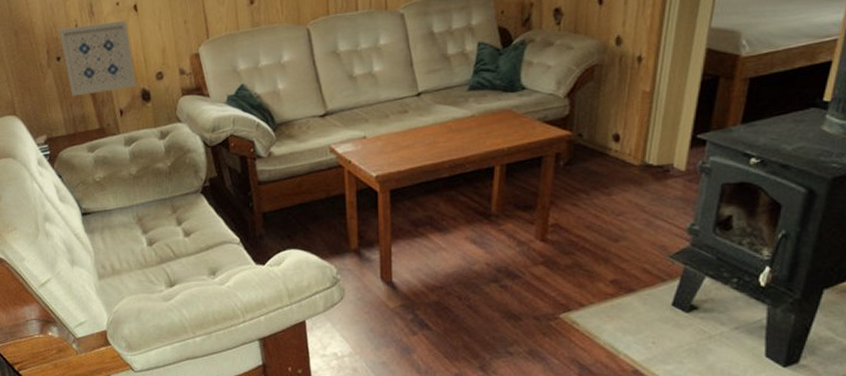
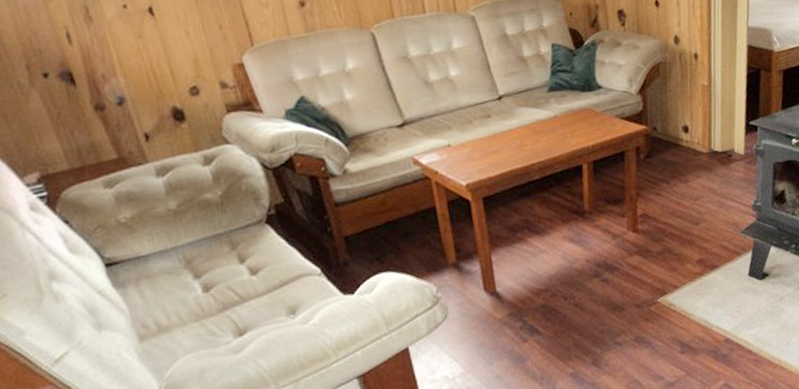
wall art: present [59,20,137,96] -> none [42,26,165,121]

